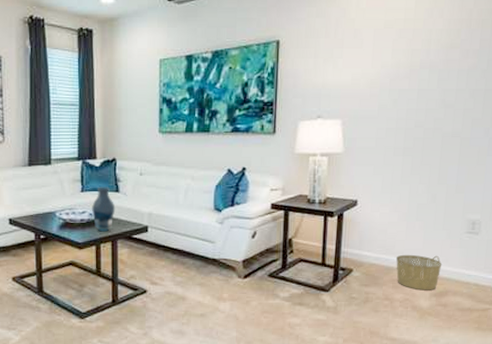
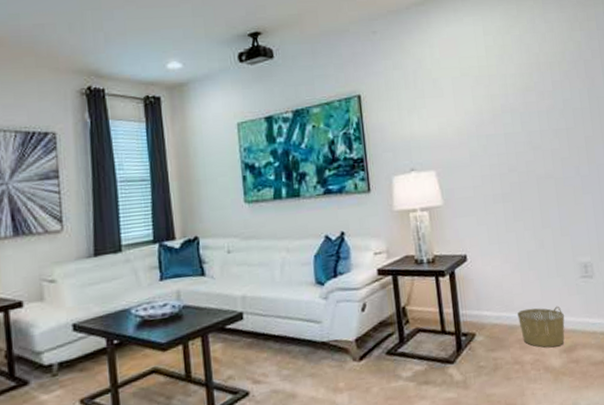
vase: present [91,187,116,232] -> none [173,271,203,327]

